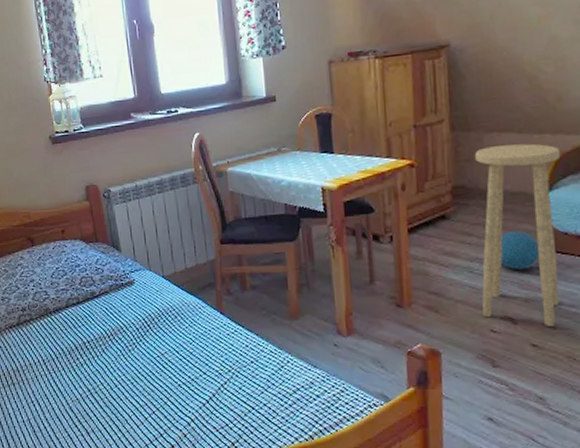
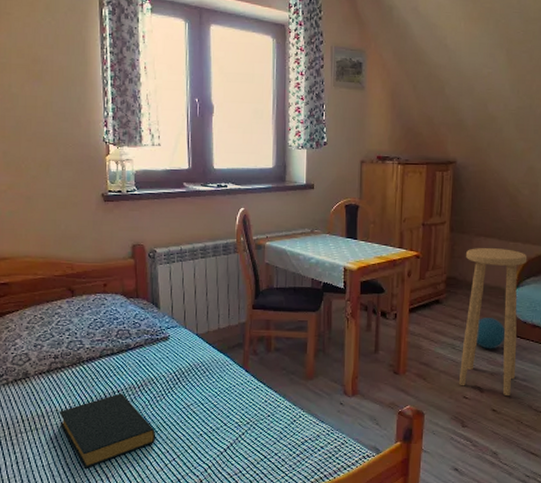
hardback book: none [32,344,133,424] -> present [59,393,156,469]

